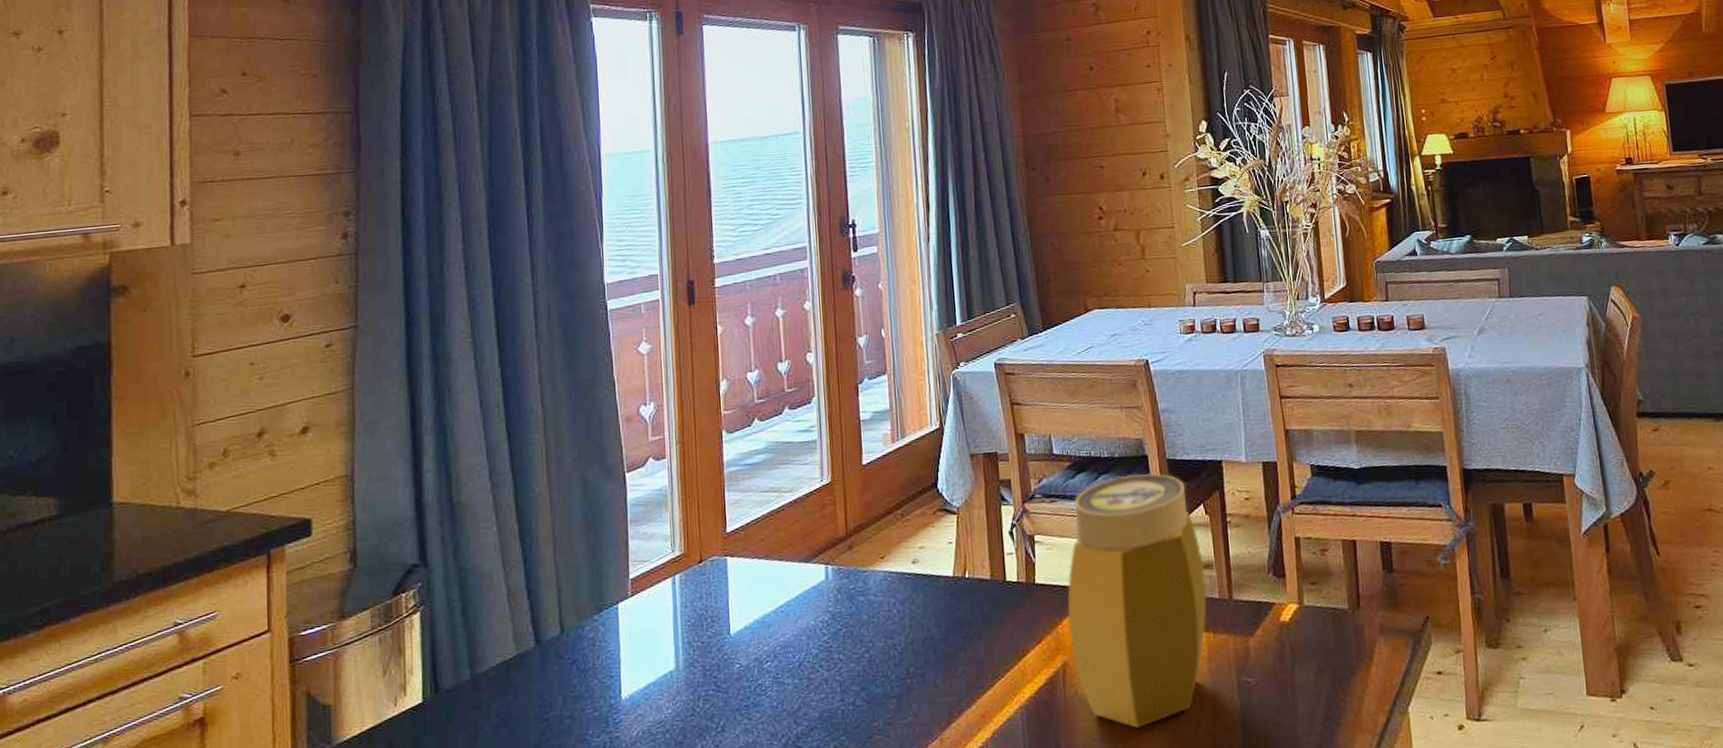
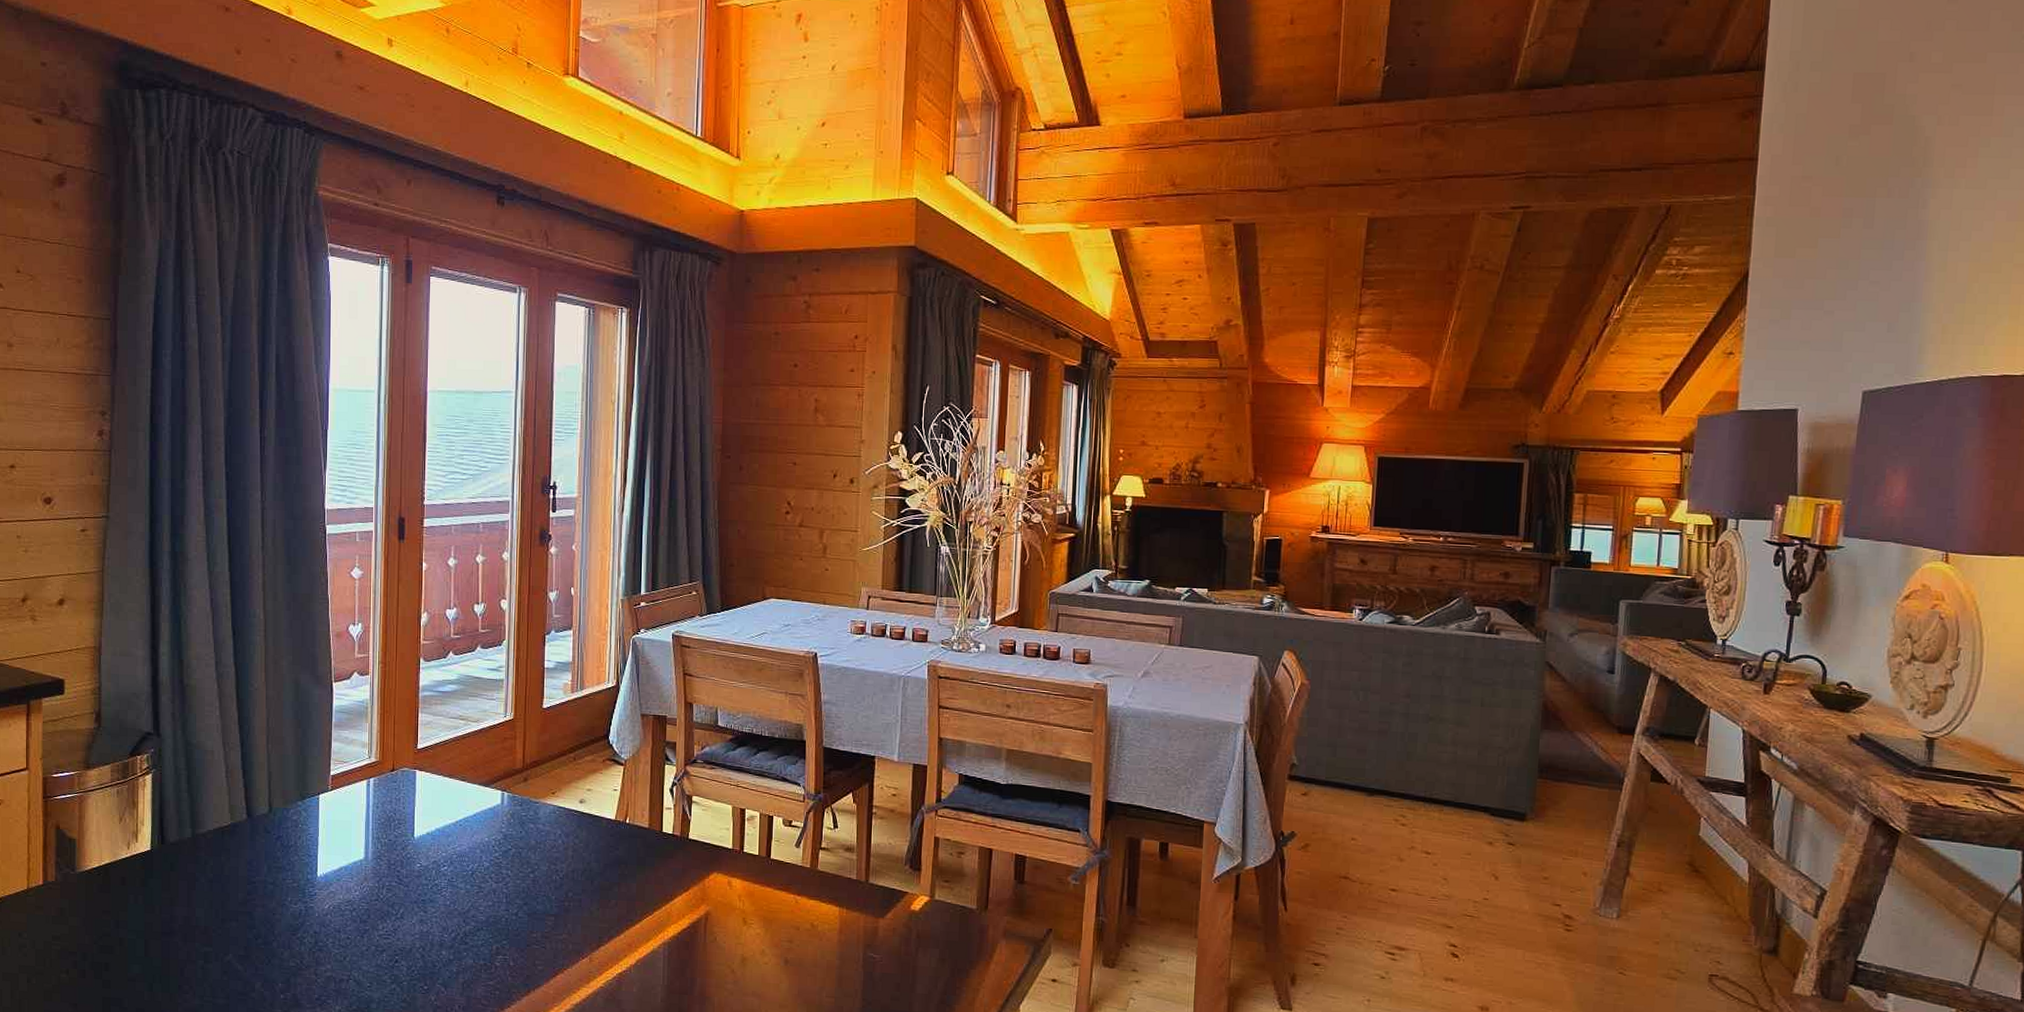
jar: present [1067,473,1207,728] -> none [714,755,846,980]

